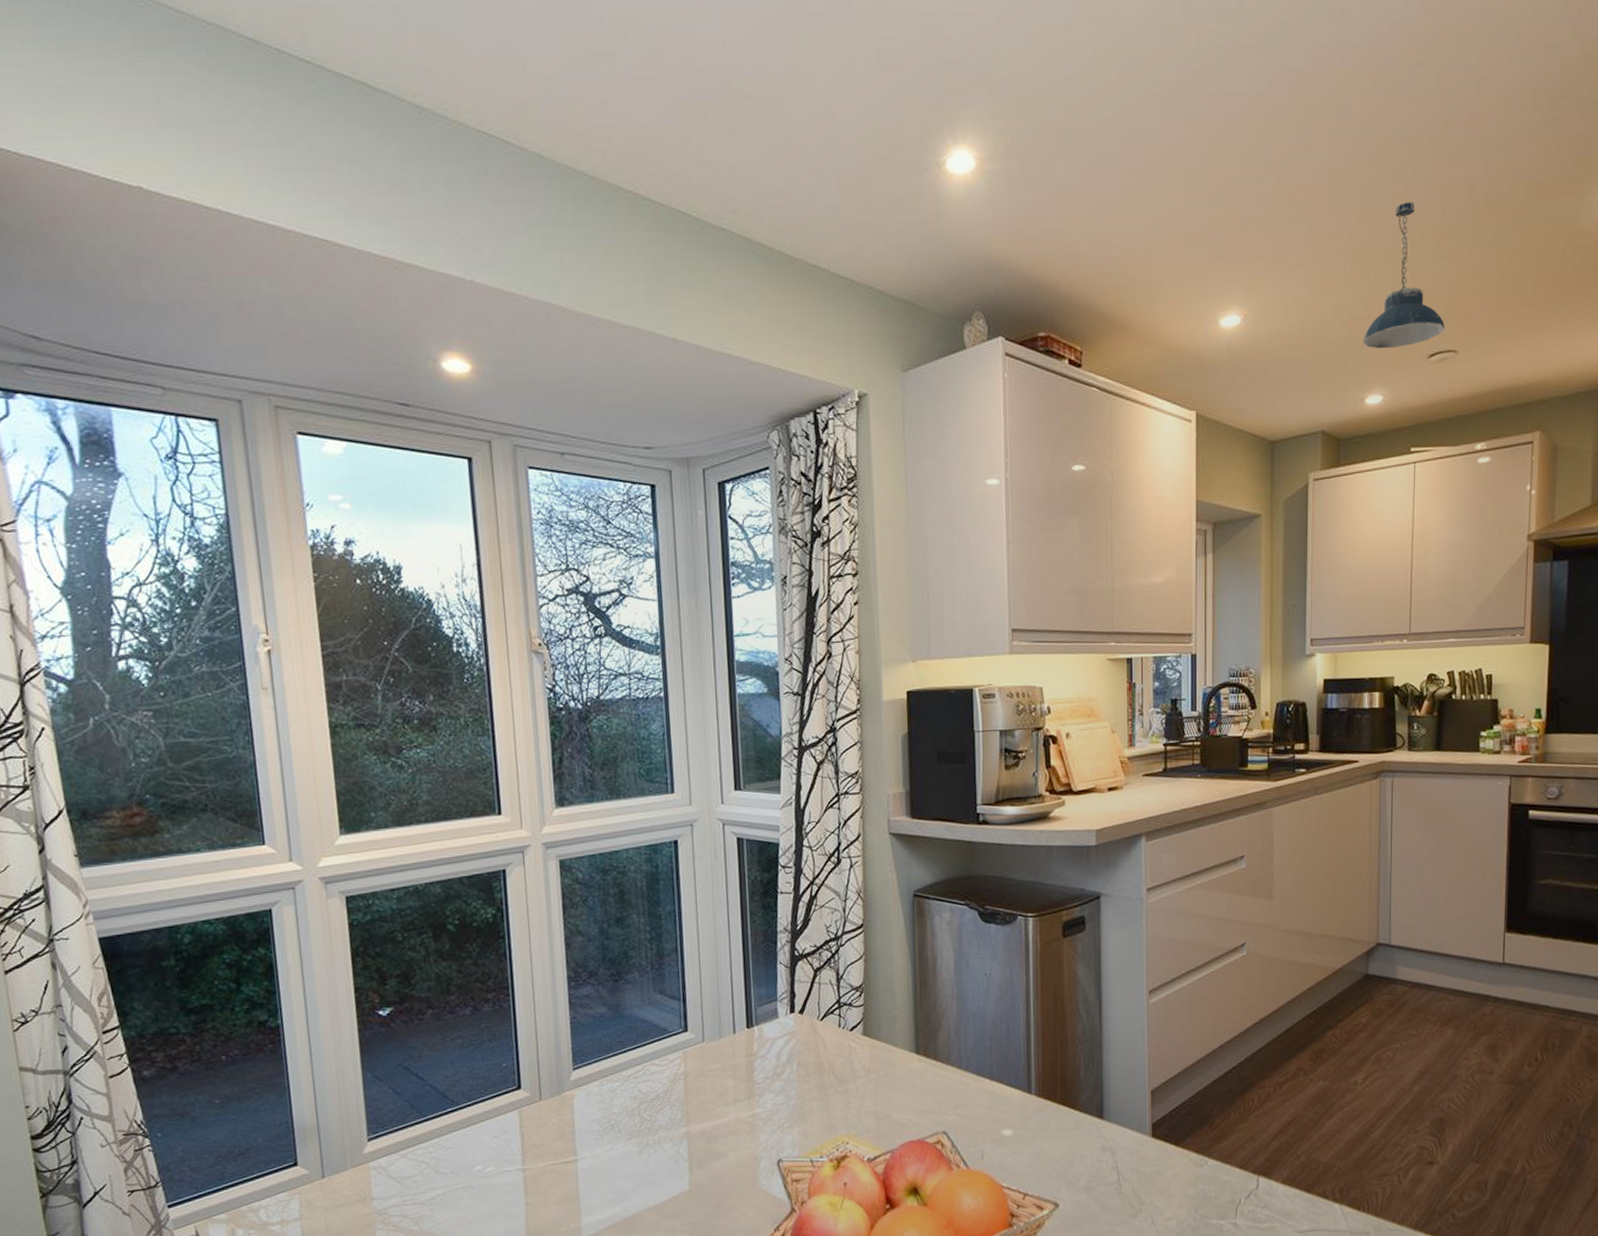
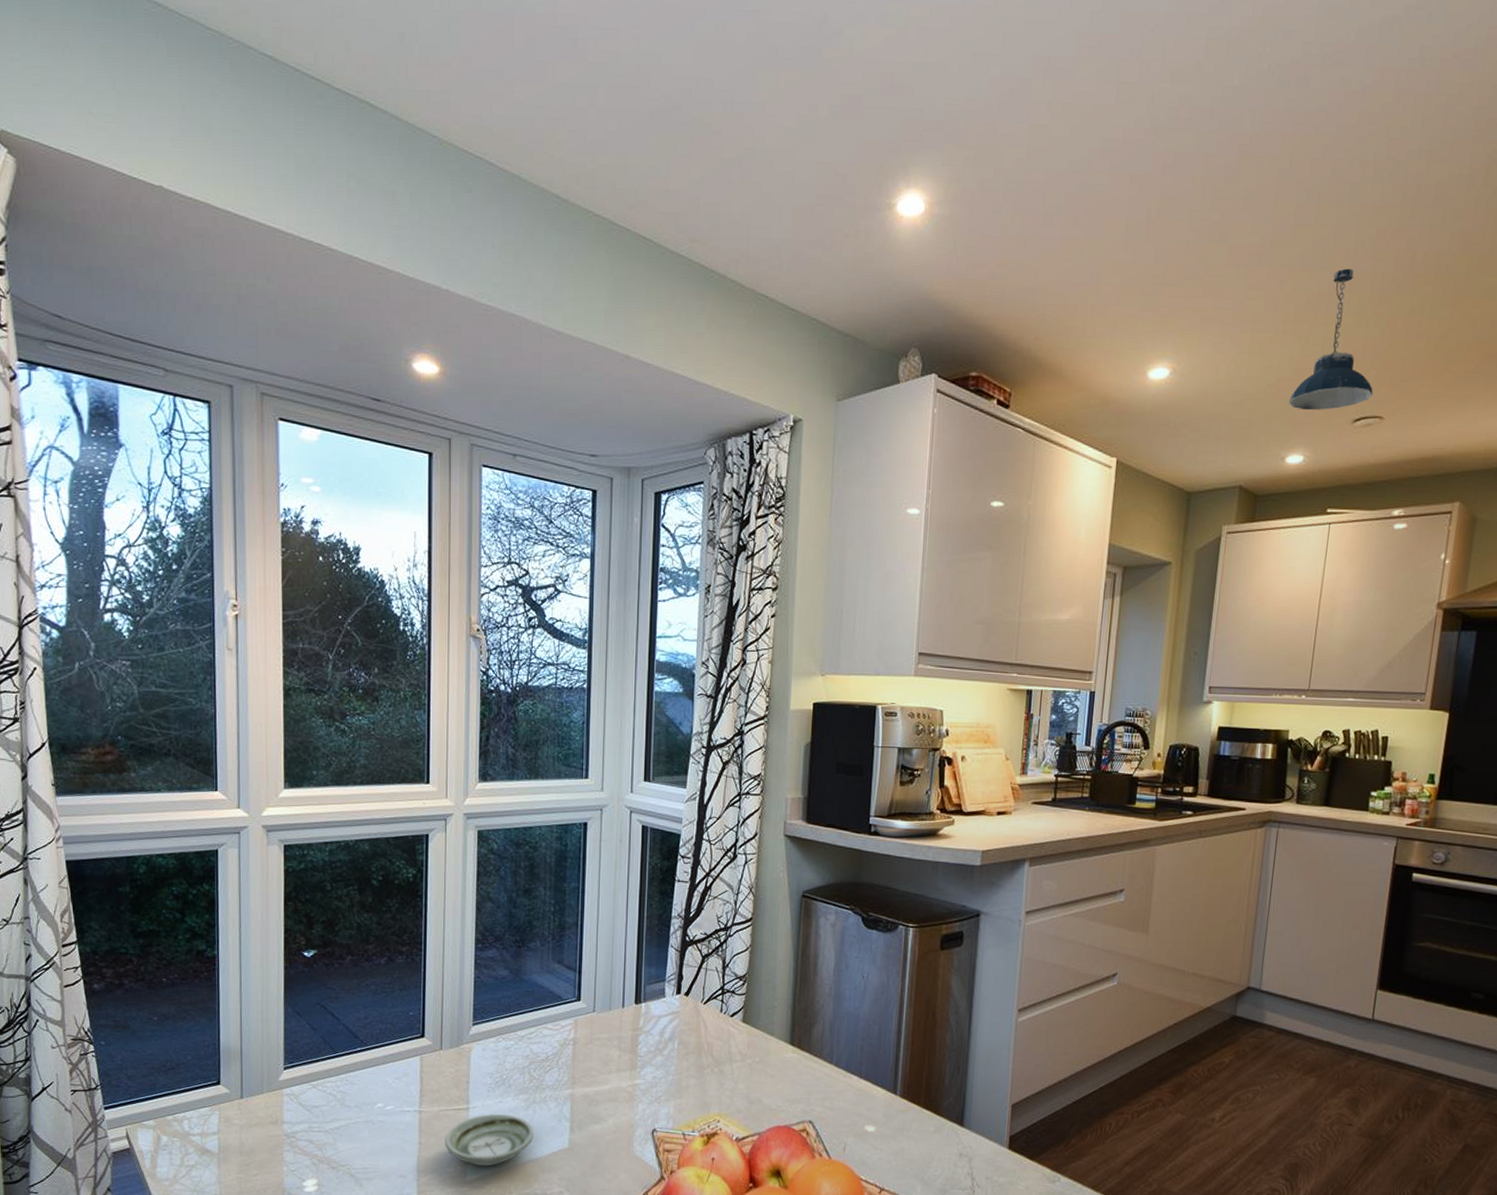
saucer: none [553,1161,650,1221] -> present [444,1113,534,1167]

